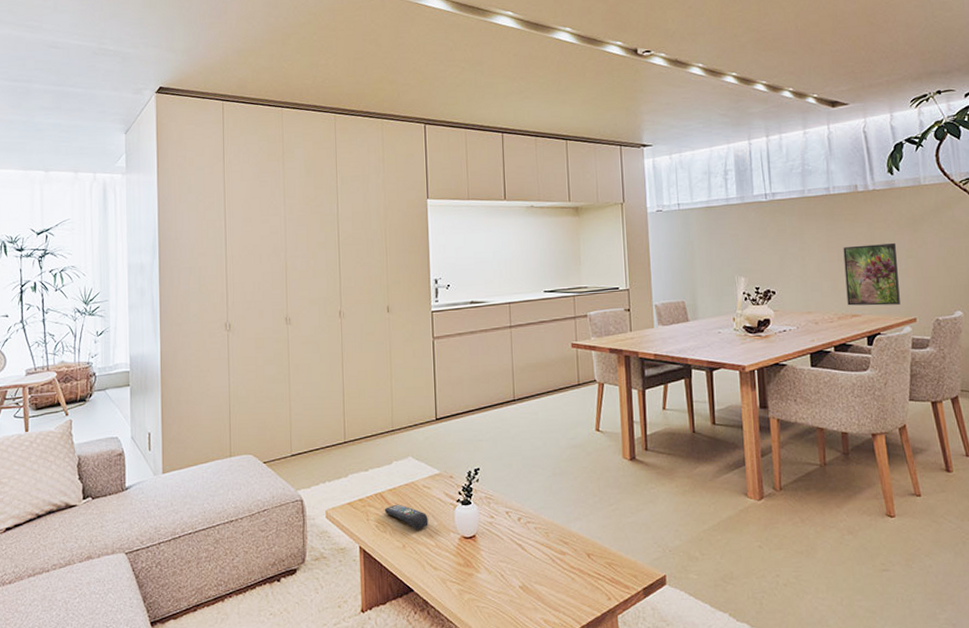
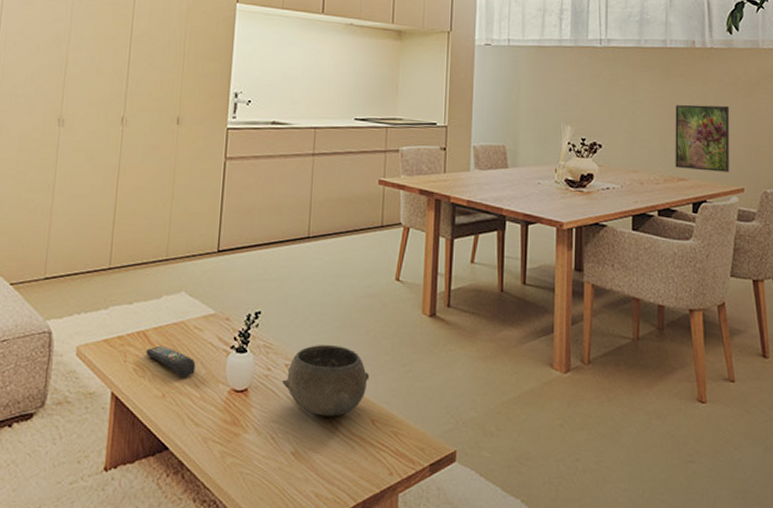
bowl: none [505,491,582,554] -> present [282,344,370,417]

